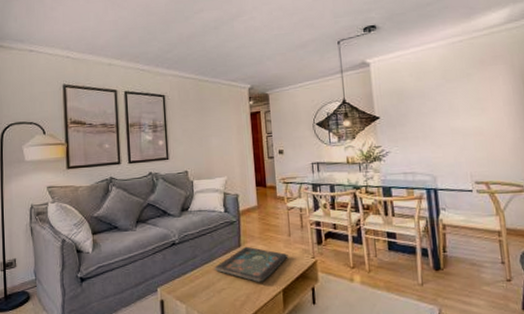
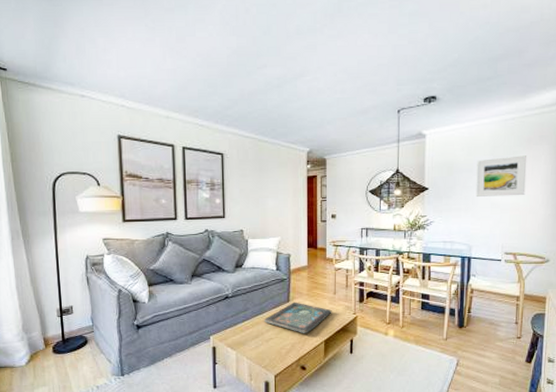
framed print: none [428,77,488,123] -> present [475,155,527,197]

